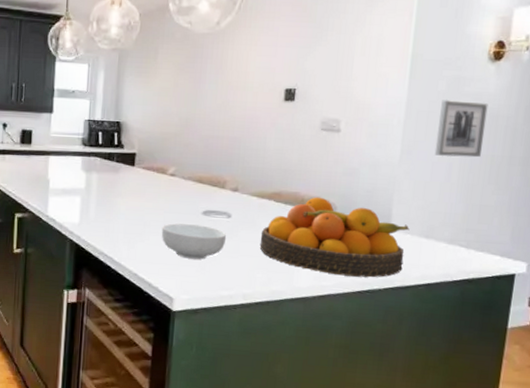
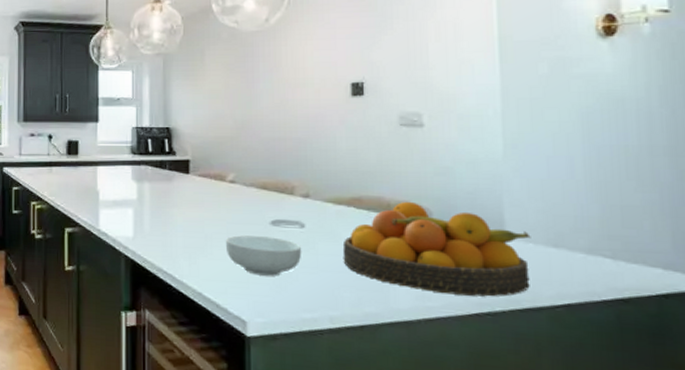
wall art: present [434,100,488,158] -> none [545,84,611,150]

